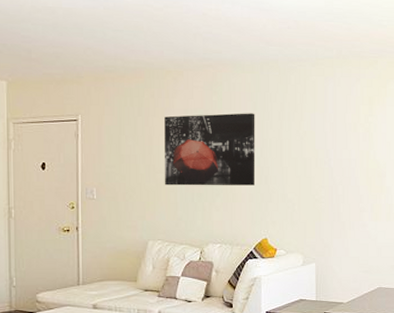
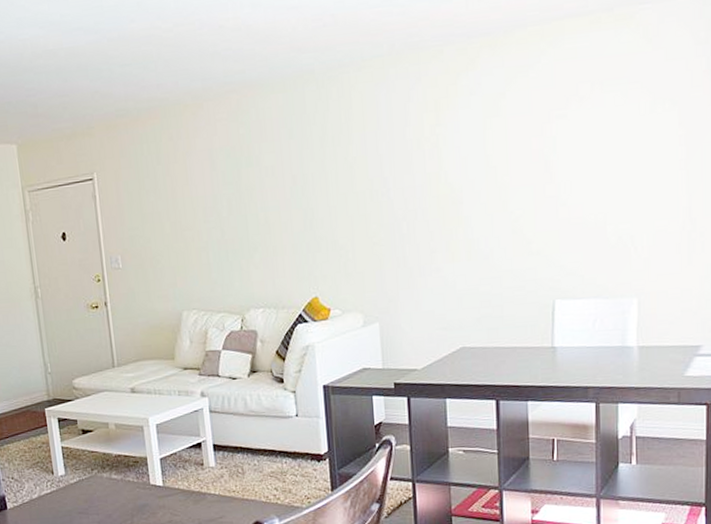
wall art: present [164,113,256,186] -> none [186,143,298,245]

